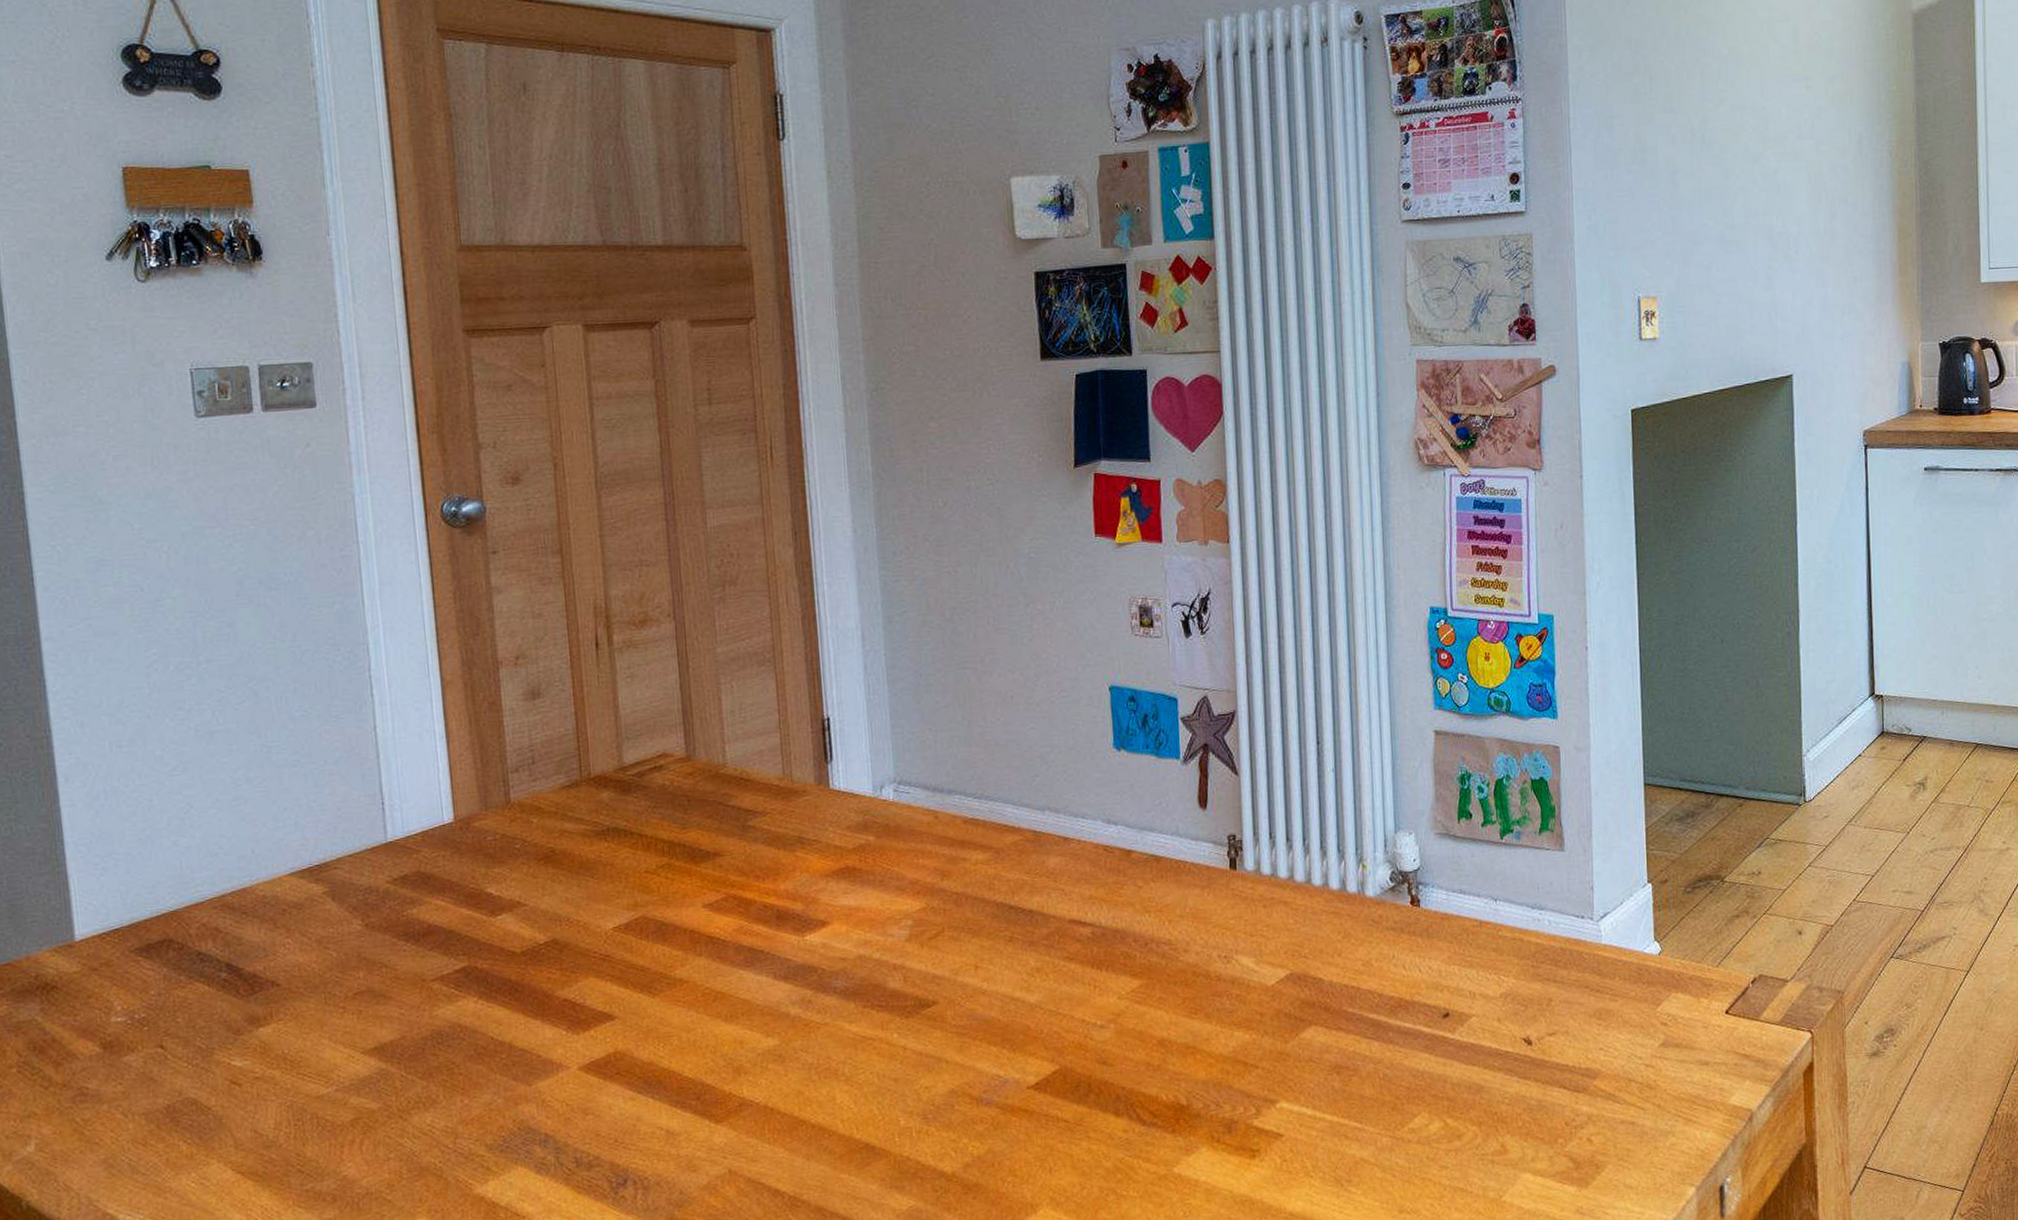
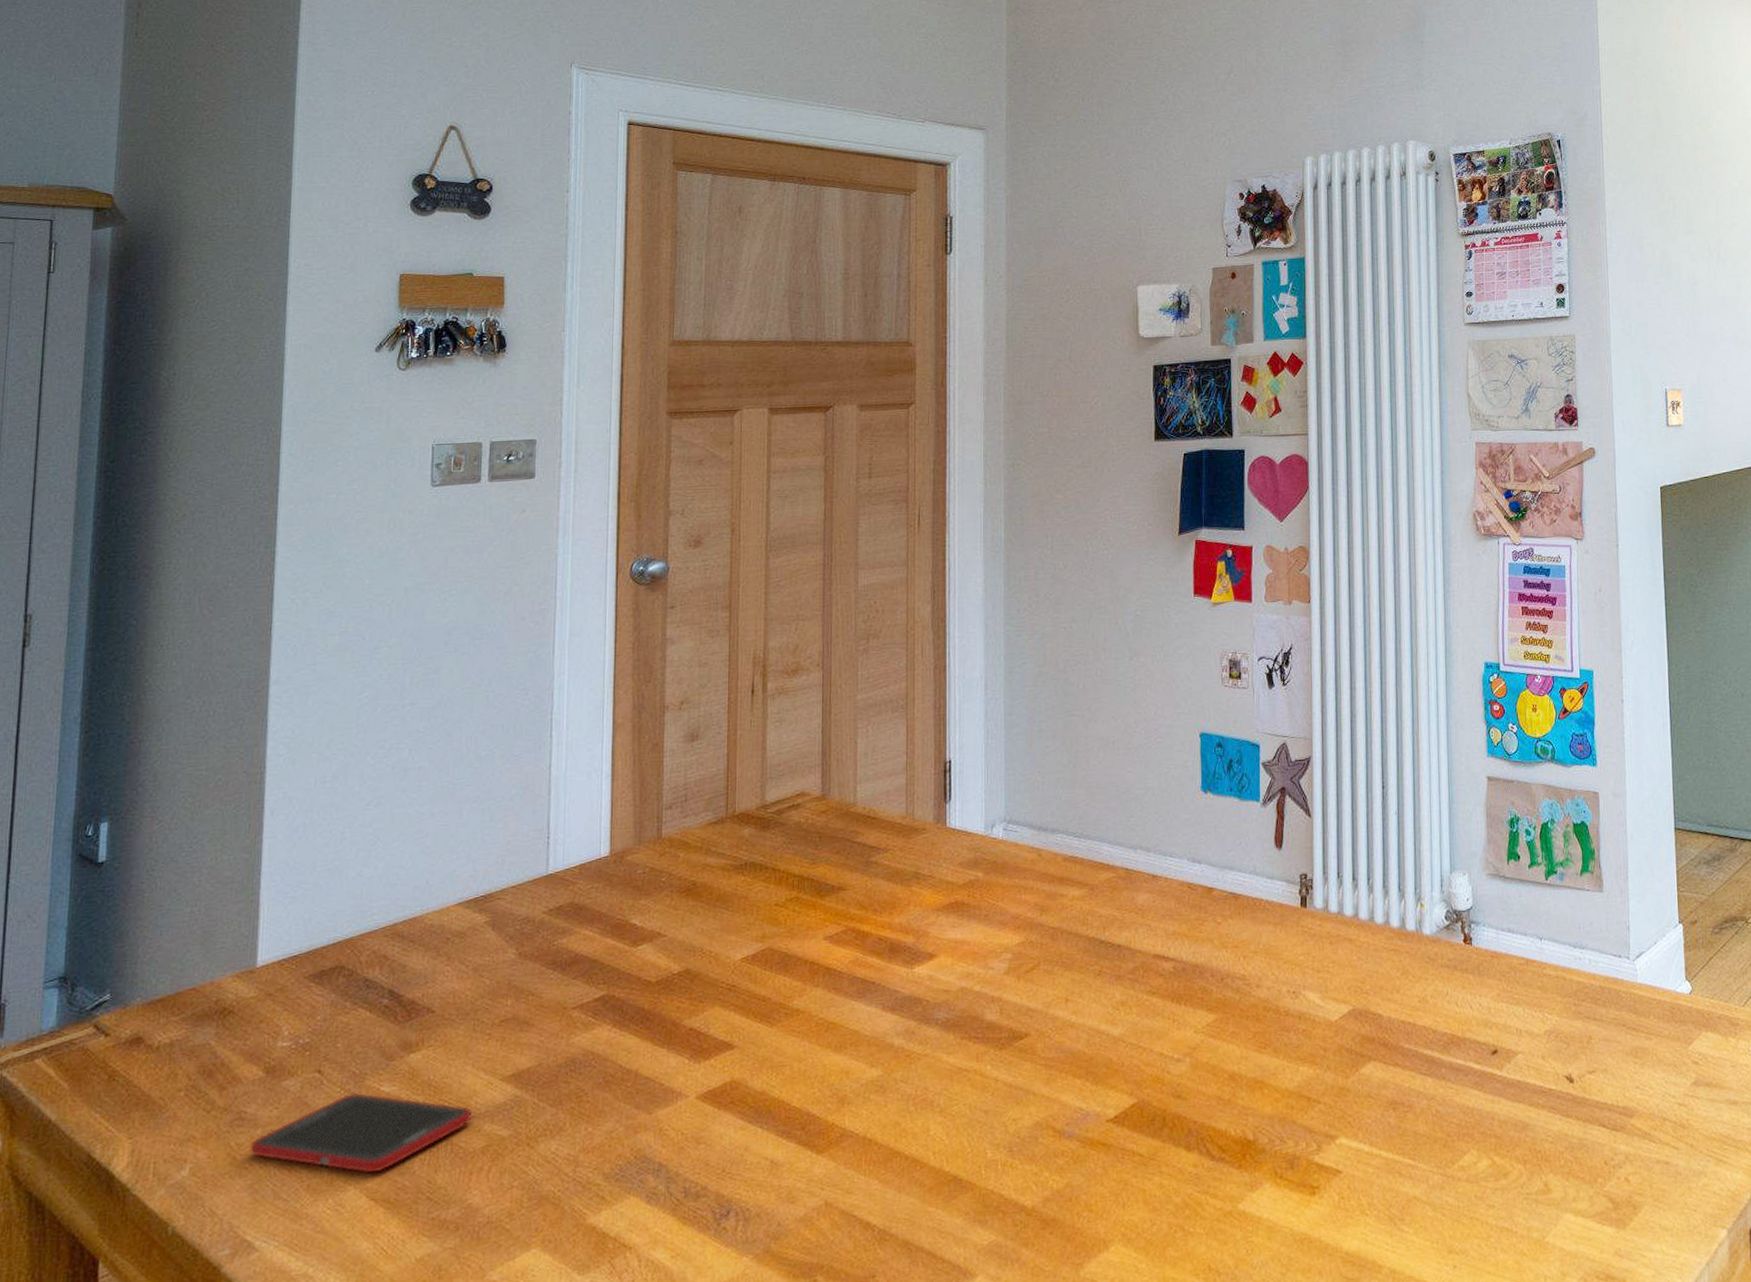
cell phone: none [97,1067,336,1147] -> present [250,1093,472,1174]

